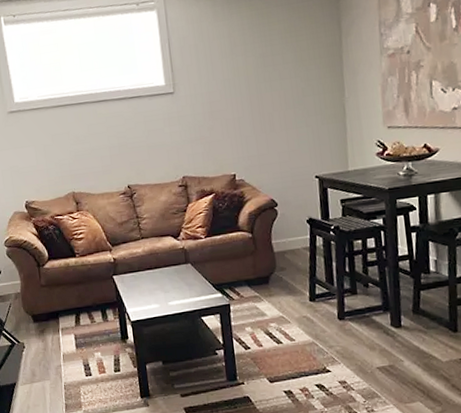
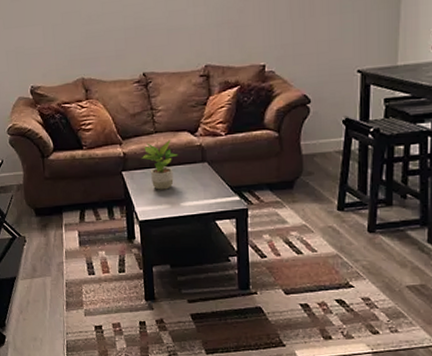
potted plant: none [130,244,164,291] -> present [141,140,179,190]

